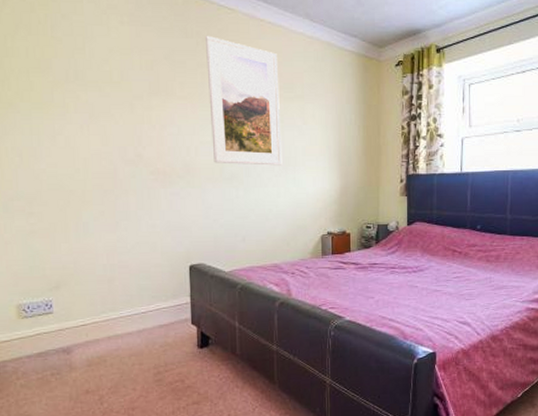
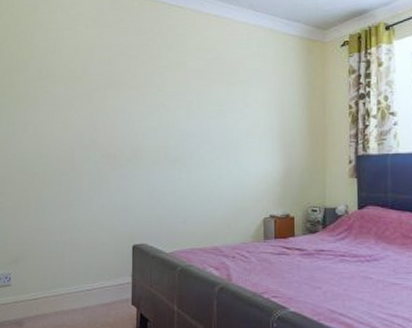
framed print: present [206,35,282,166] -> none [157,31,225,148]

